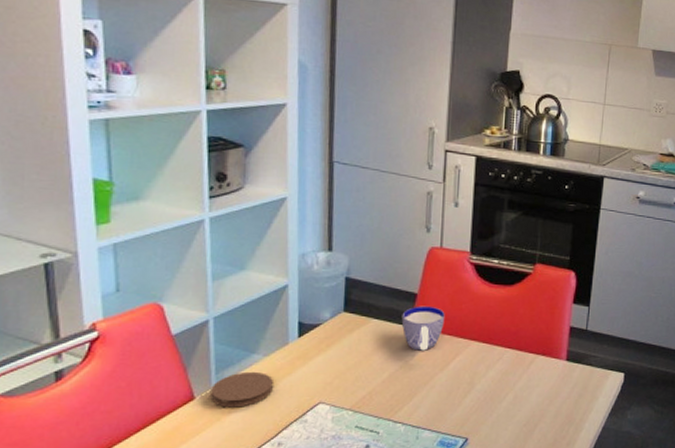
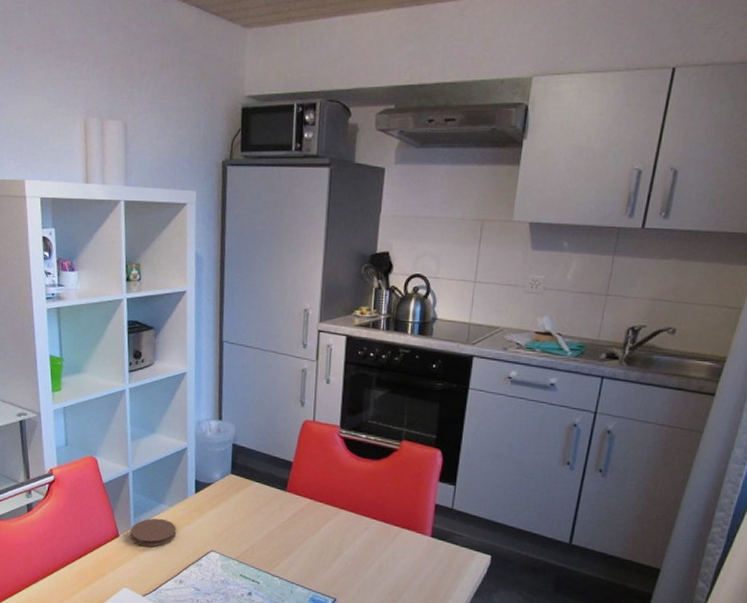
cup: present [401,306,445,351] -> none [279,473,317,514]

